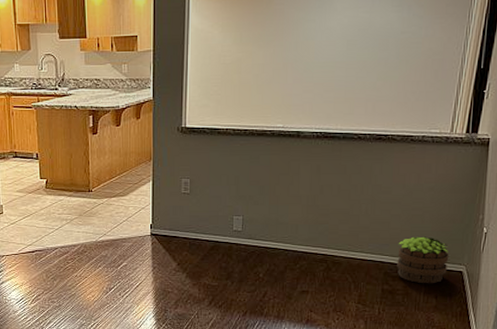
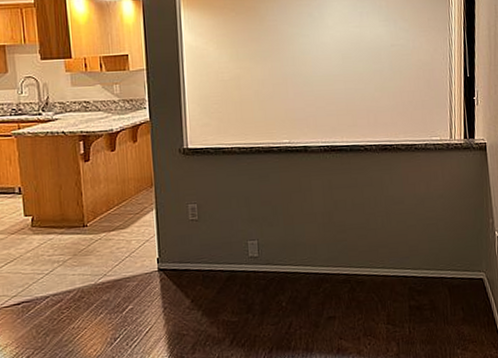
potted plant: present [397,236,450,284] -> none [418,245,469,296]

